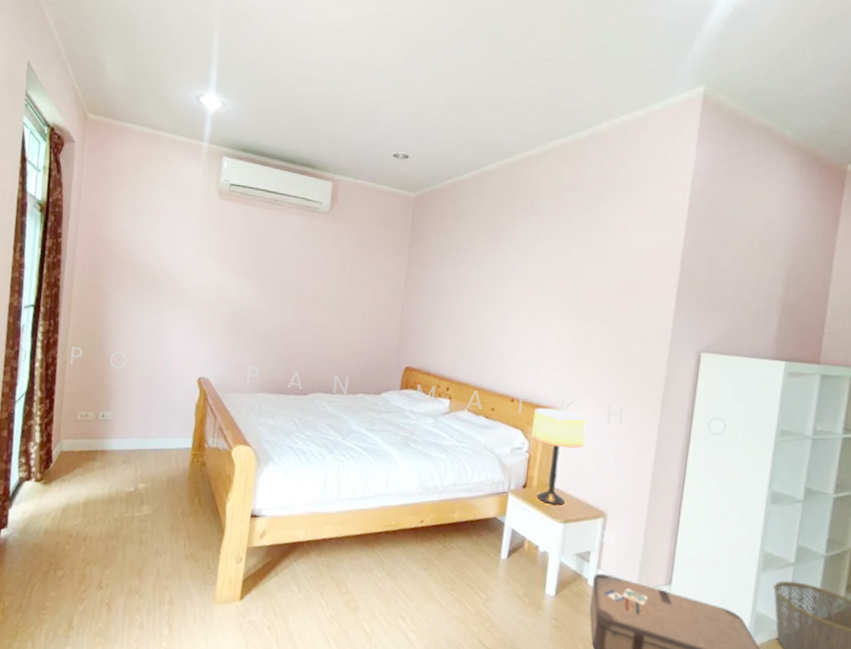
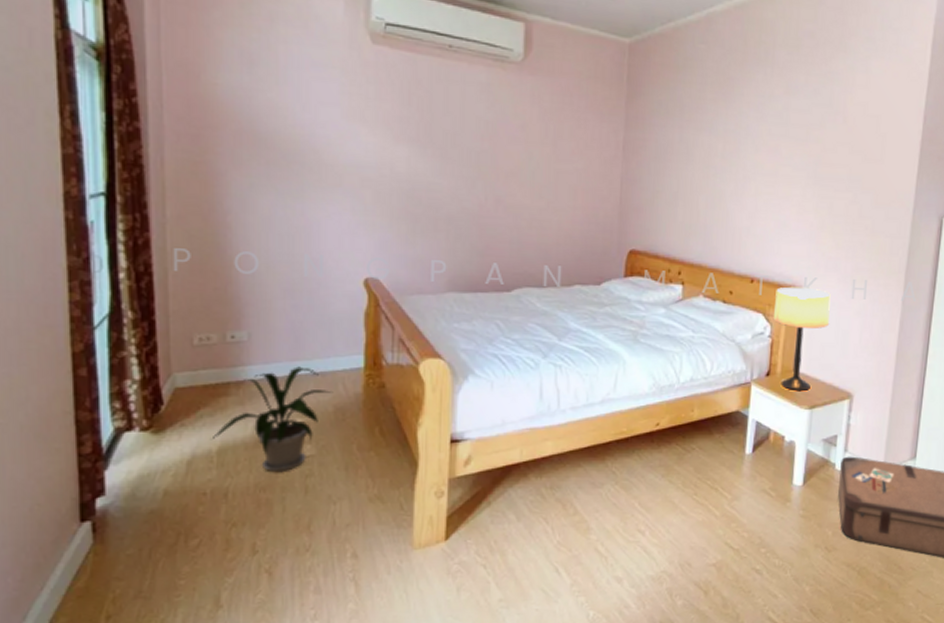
house plant: none [82,443,168,526] -> present [213,366,334,473]

